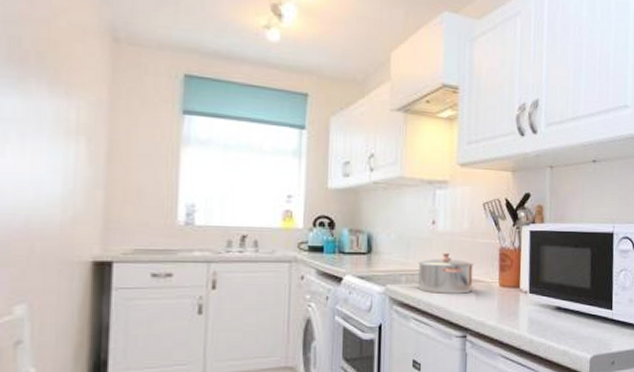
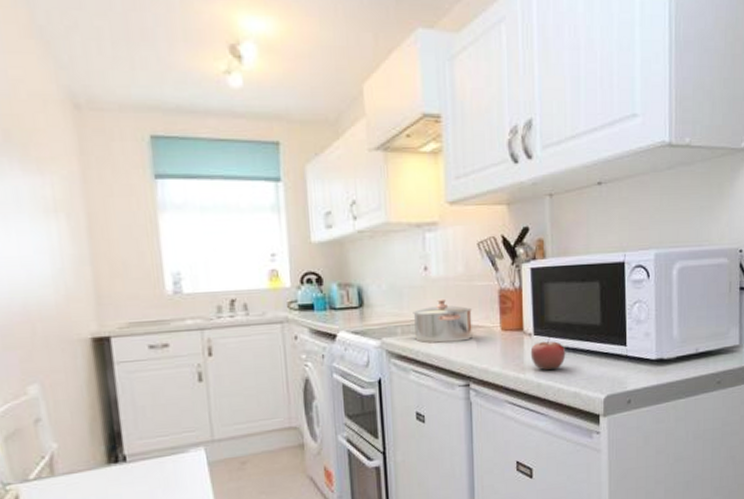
fruit: none [525,296,558,328] -> present [530,337,566,371]

